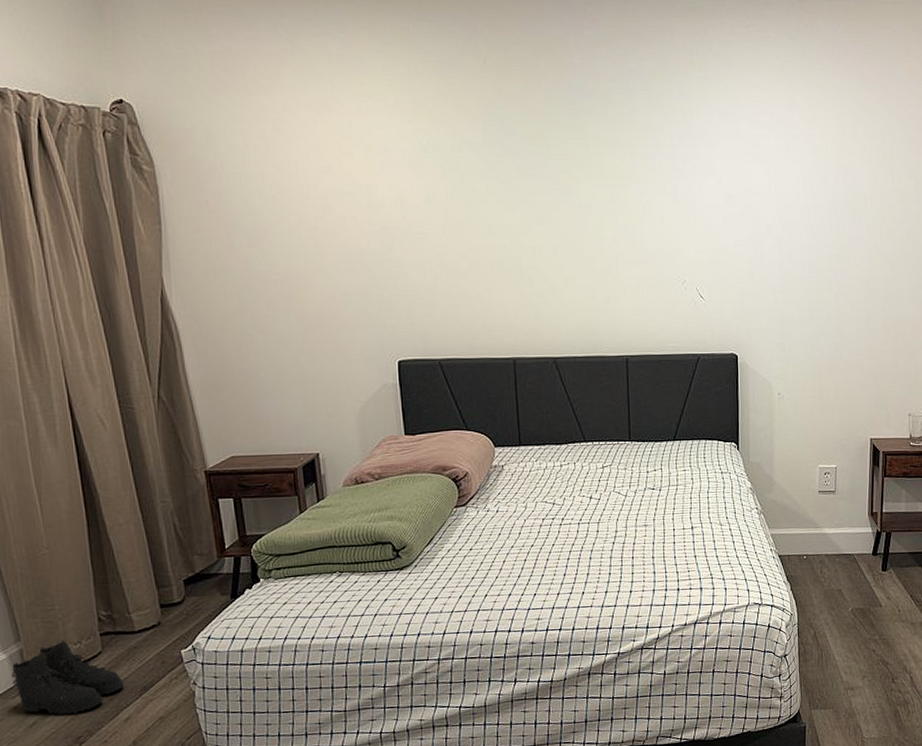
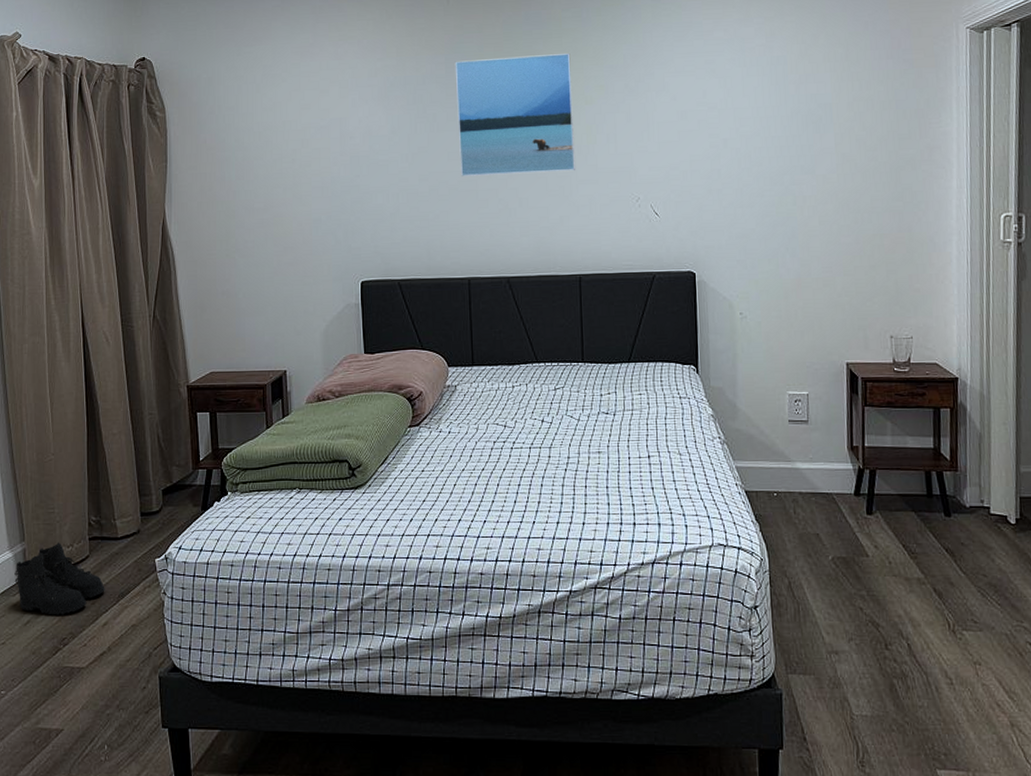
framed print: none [493,127,622,253] -> present [455,52,575,176]

